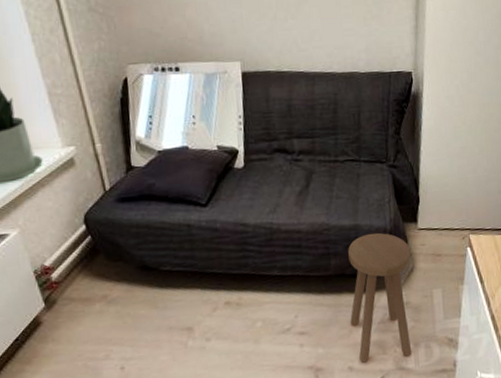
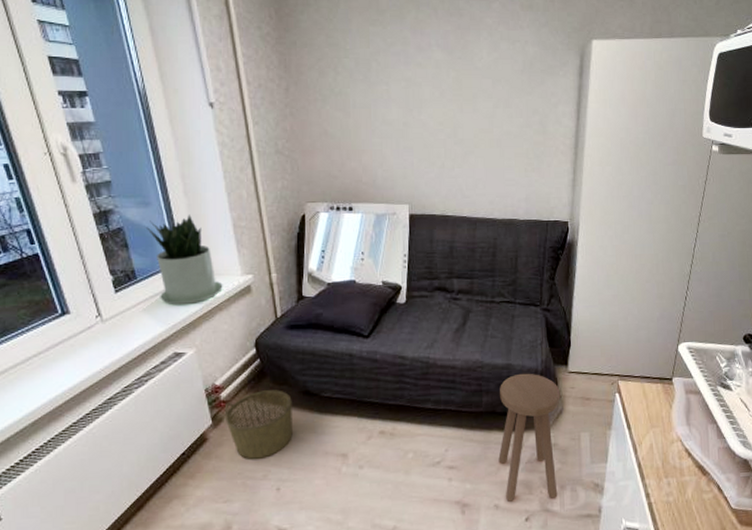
basket: none [57,266,133,341] -> present [224,390,293,460]

